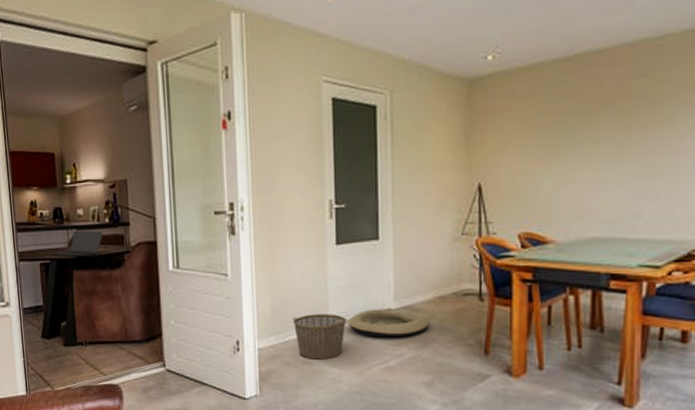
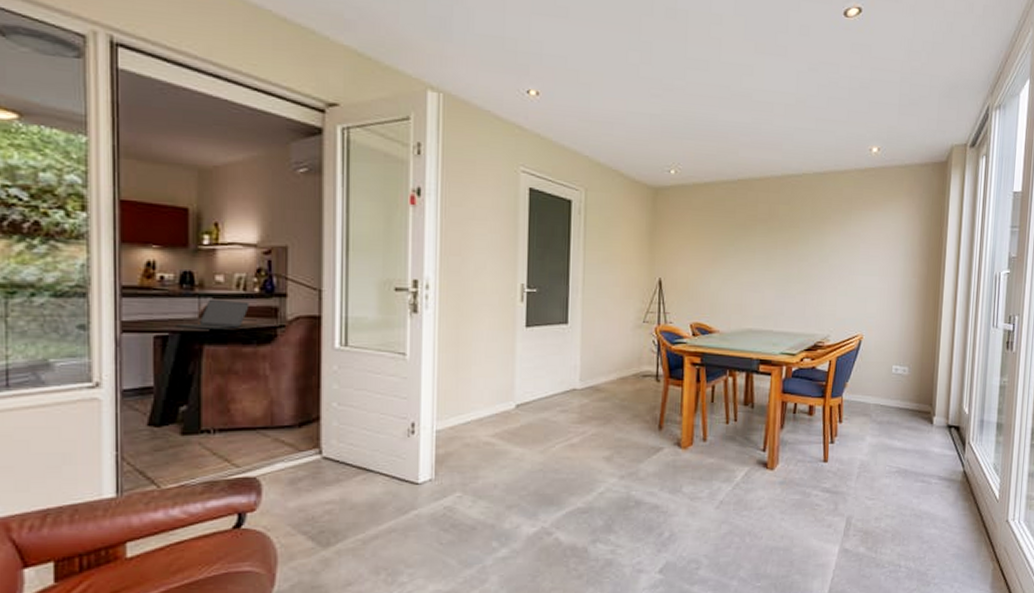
basket: present [292,314,347,360] -> none [476,394,533,440]
dog bed: present [347,309,429,338] -> none [533,389,611,416]

